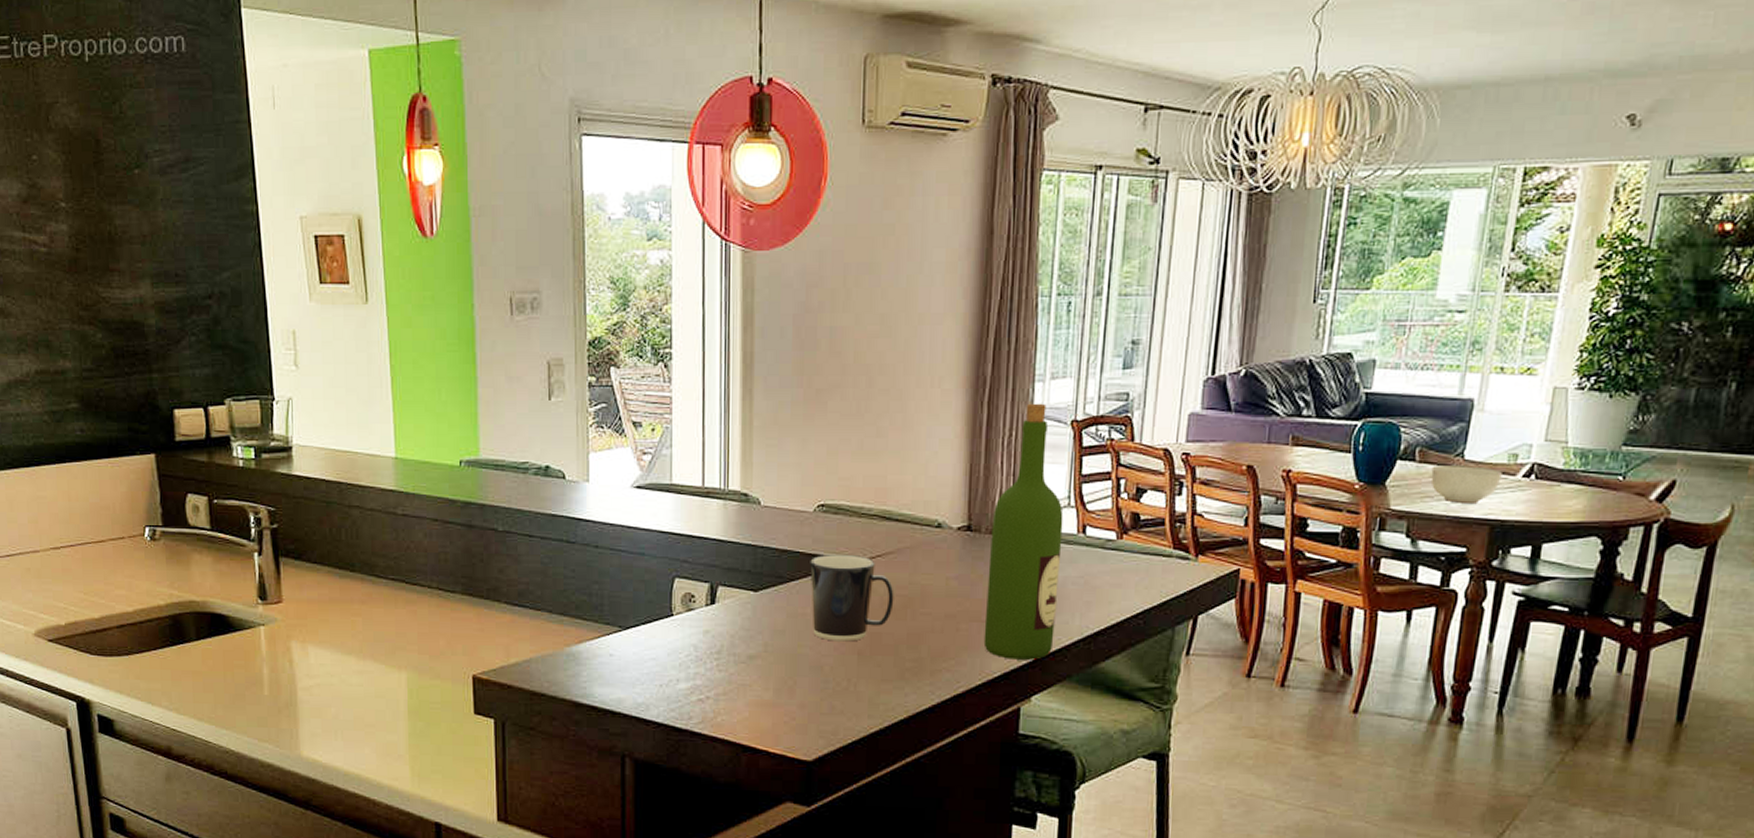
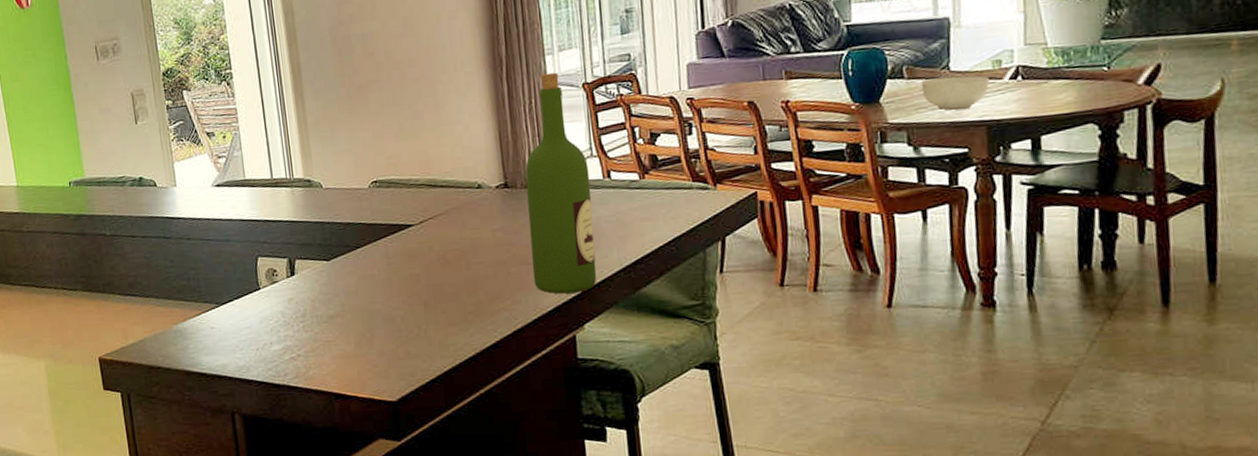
mug: present [810,554,894,642] -> none [371,220,450,296]

